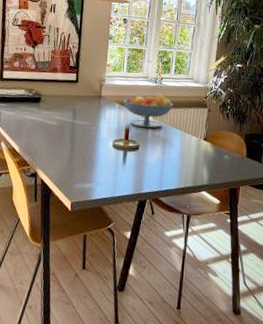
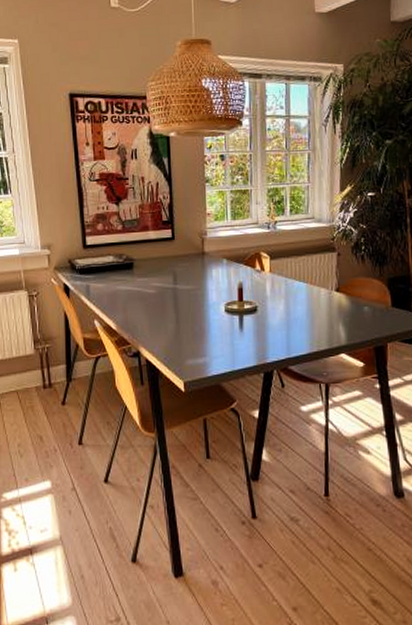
fruit bowl: present [123,94,173,129] -> none [232,242,293,285]

